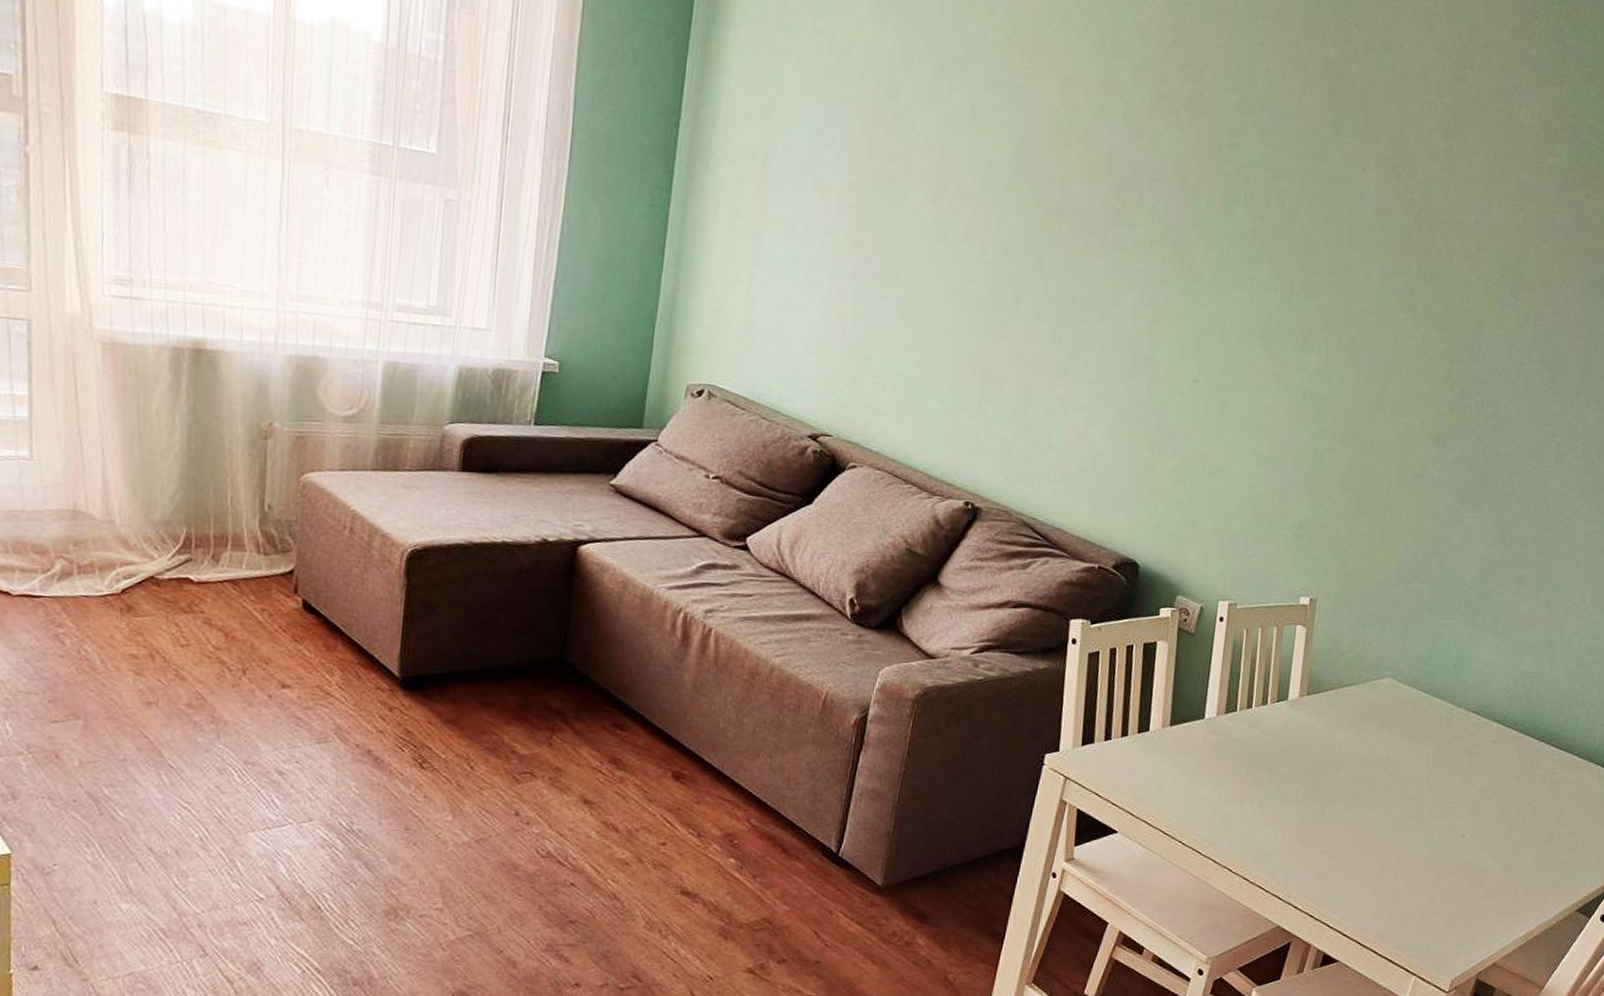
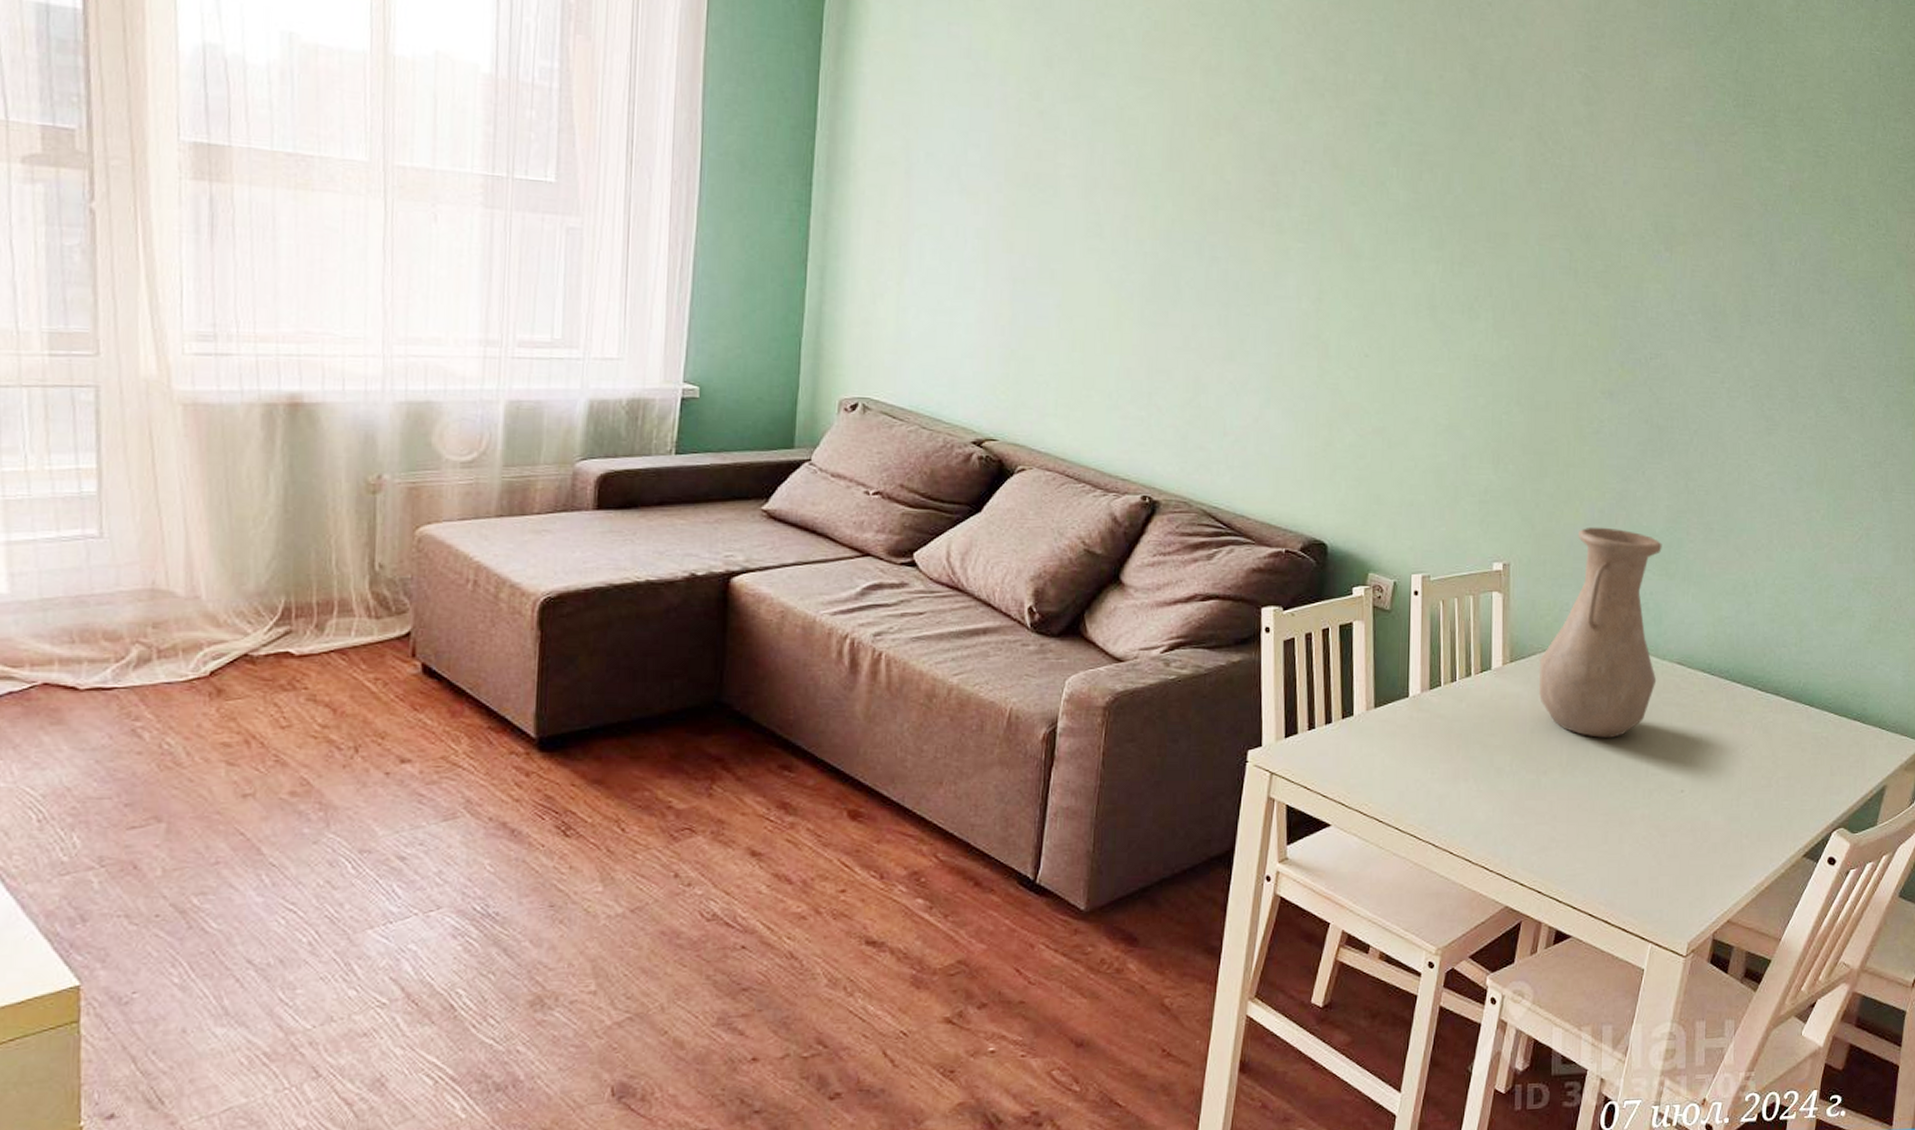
vase: none [1332,570,1472,778] -> present [1538,526,1662,738]

